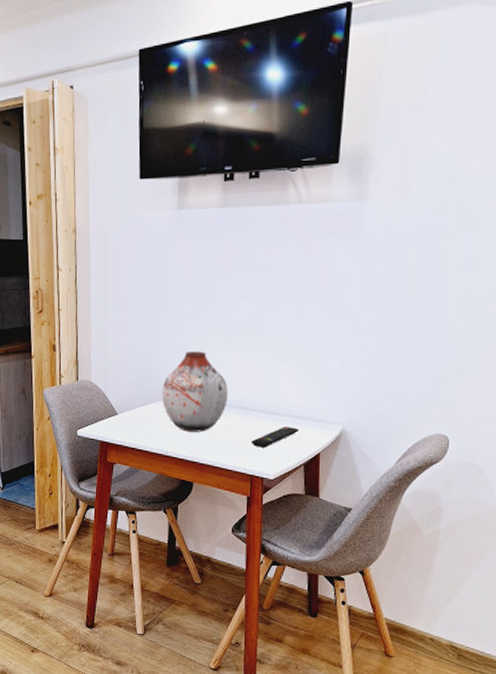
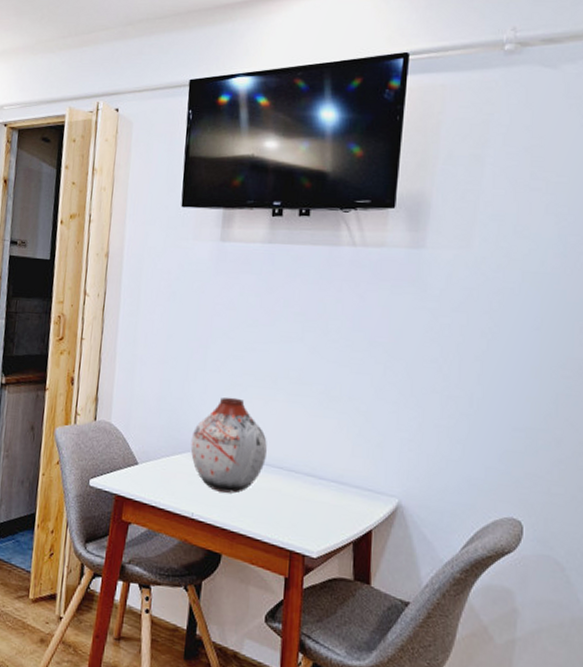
remote control: present [252,427,300,448] -> none [292,494,349,518]

